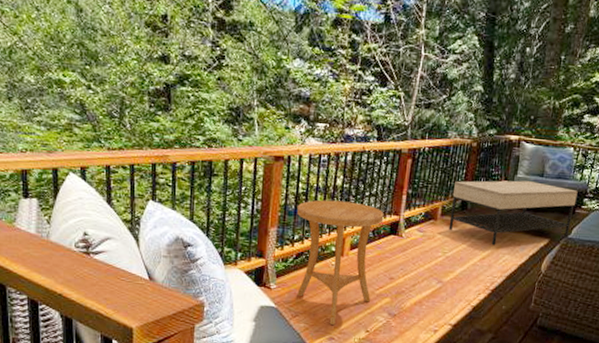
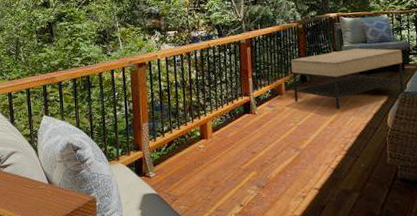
side table: present [297,200,384,325] -> none [162,90,239,203]

